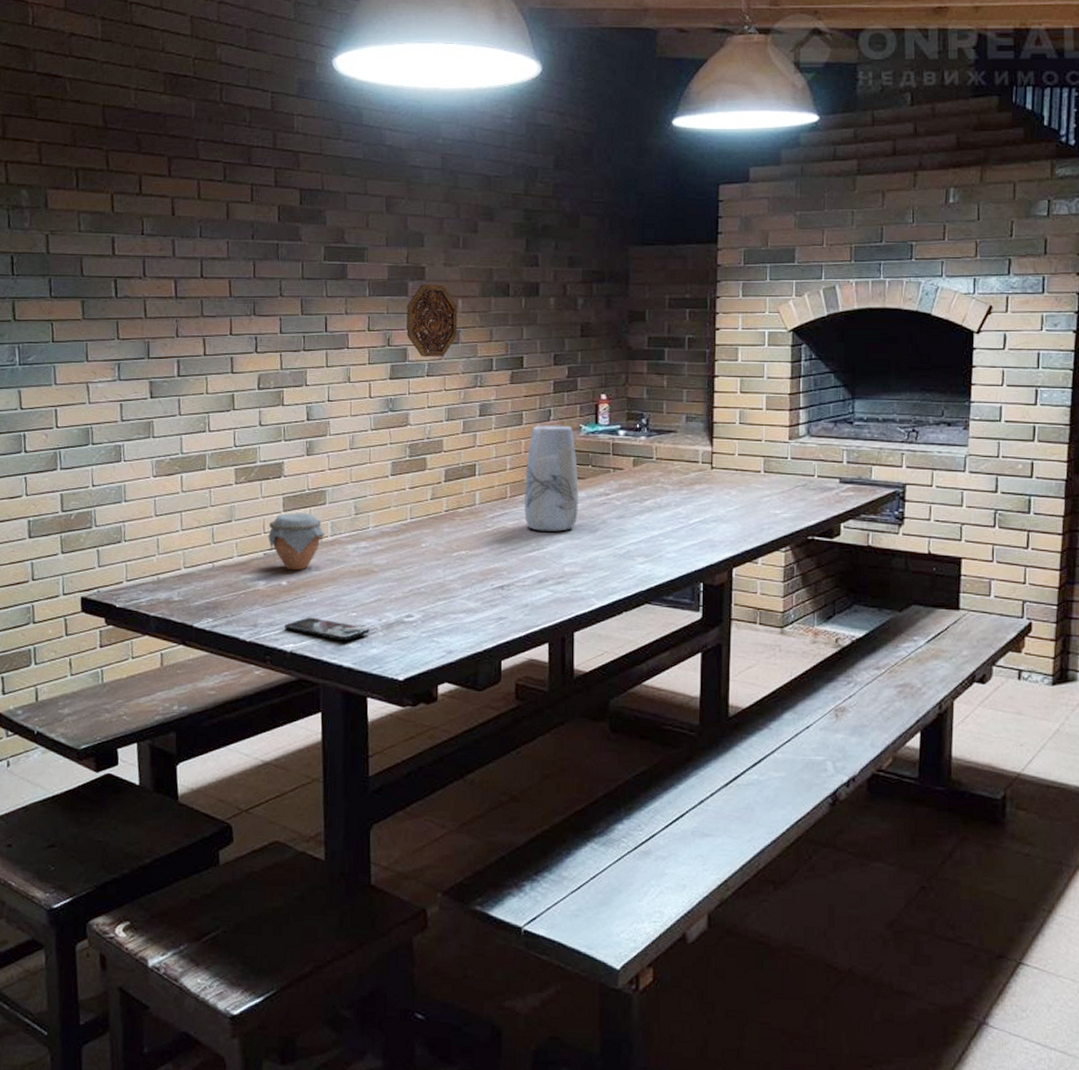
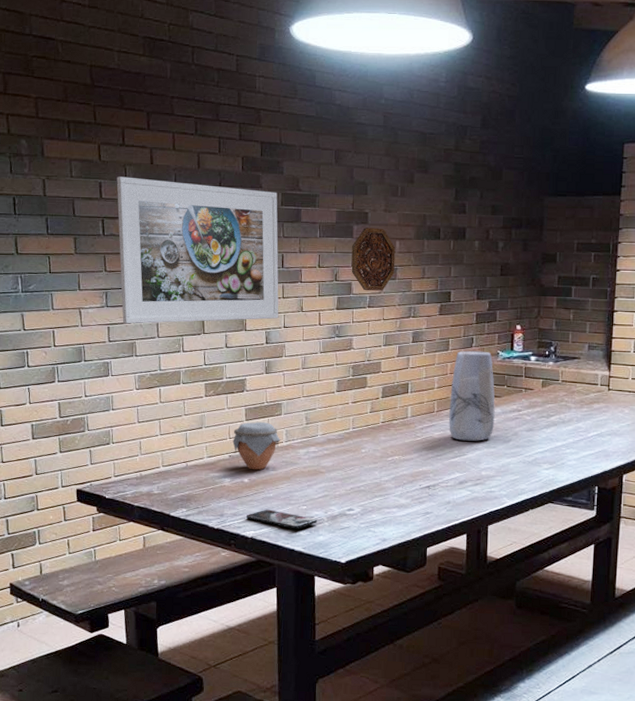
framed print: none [132,230,322,400] -> present [116,176,279,324]

